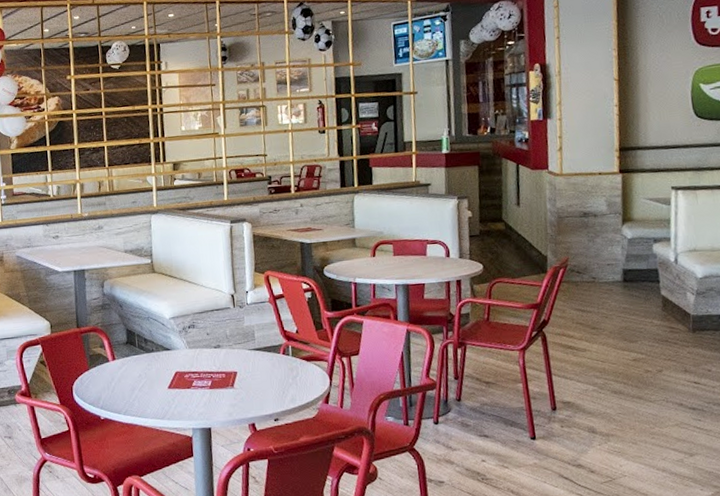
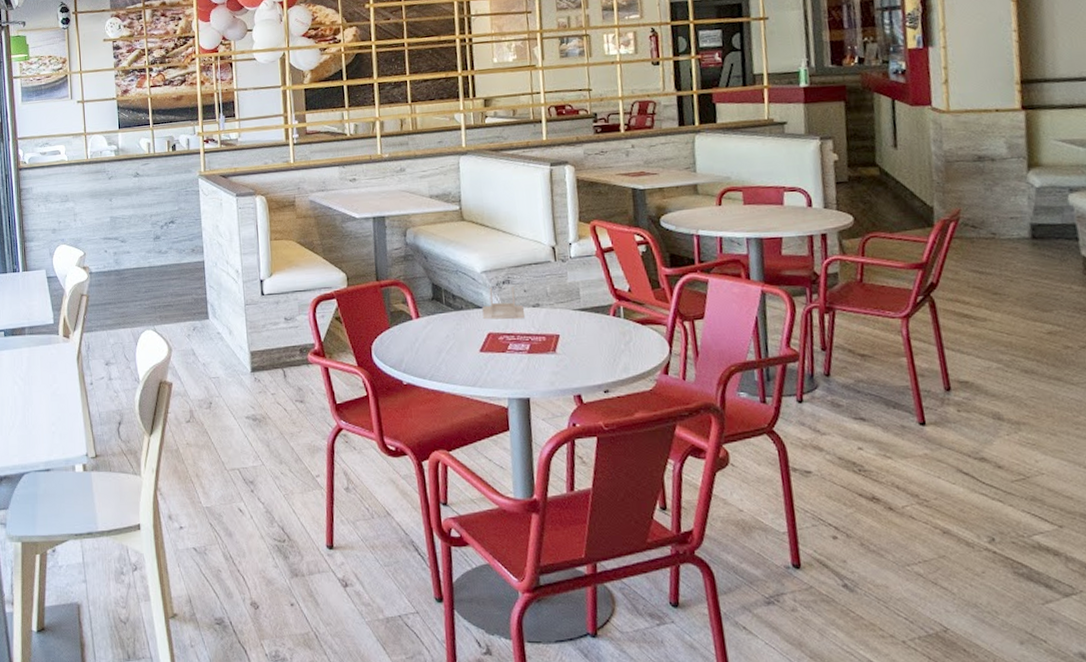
napkin holder: none [170,330,207,361] -> present [482,286,525,320]

